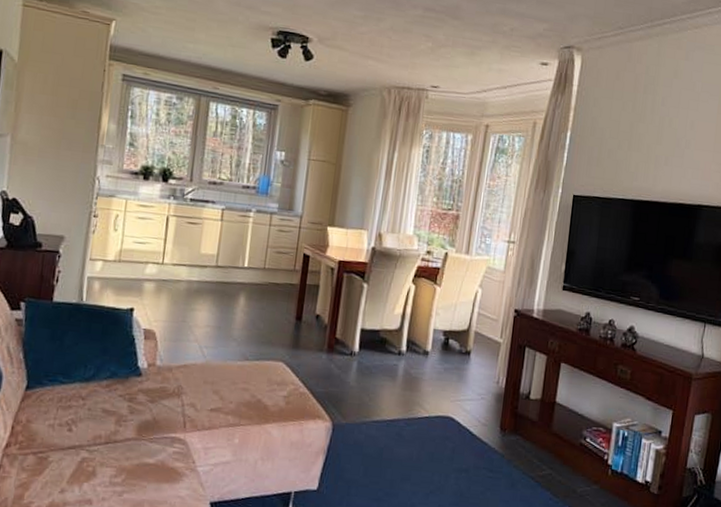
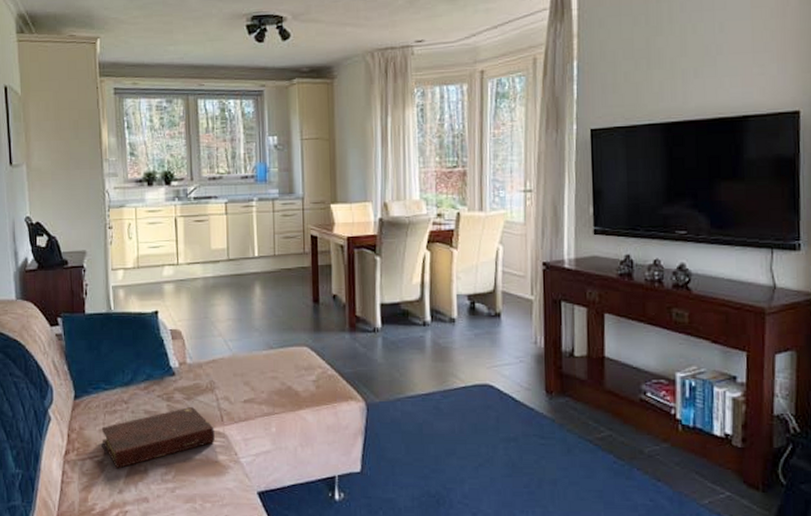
book: none [50,409,175,467] -> present [101,406,215,469]

